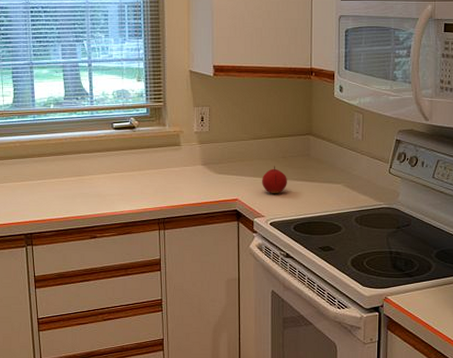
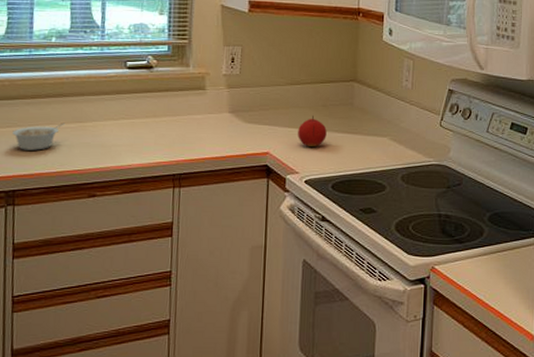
legume: none [26,176,67,200] -> present [12,122,65,151]

